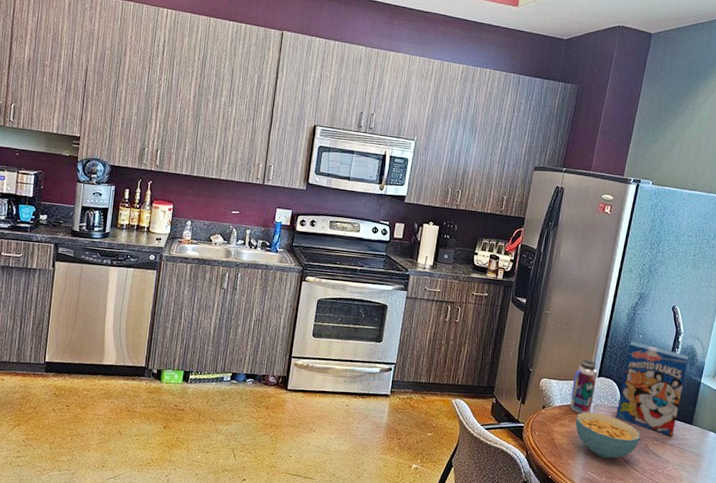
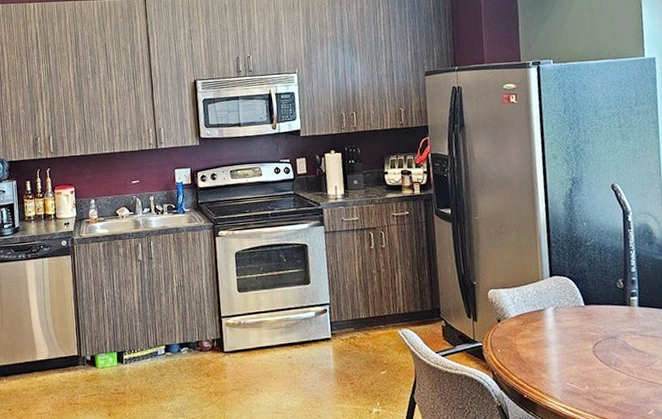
beverage bottle: present [569,359,598,414] -> none [523,260,552,321]
cereal bowl: present [575,412,640,459] -> none [537,316,615,365]
cereal box: present [616,341,688,436] -> none [575,230,652,327]

